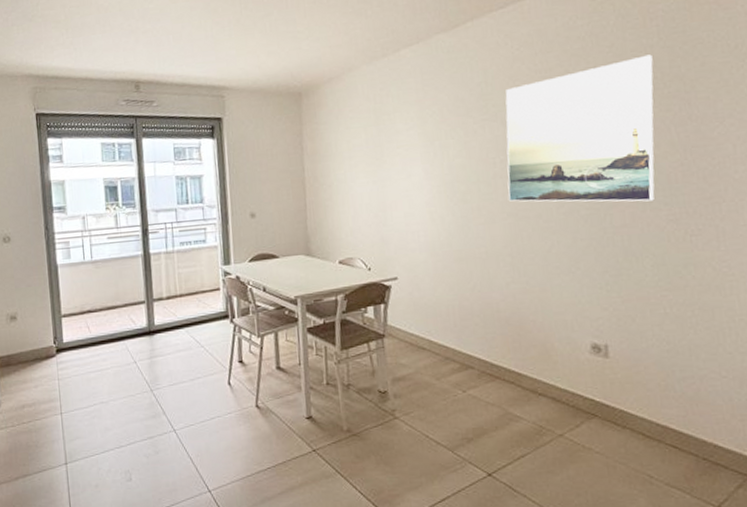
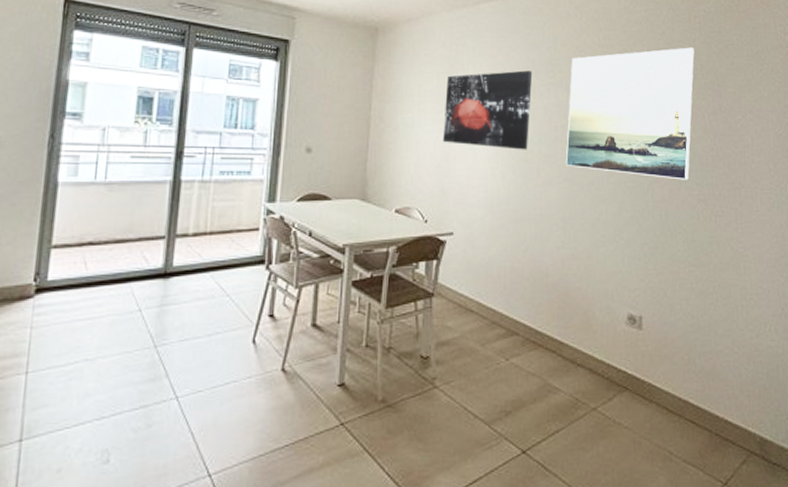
wall art: none [374,110,466,194] -> present [443,70,533,150]

